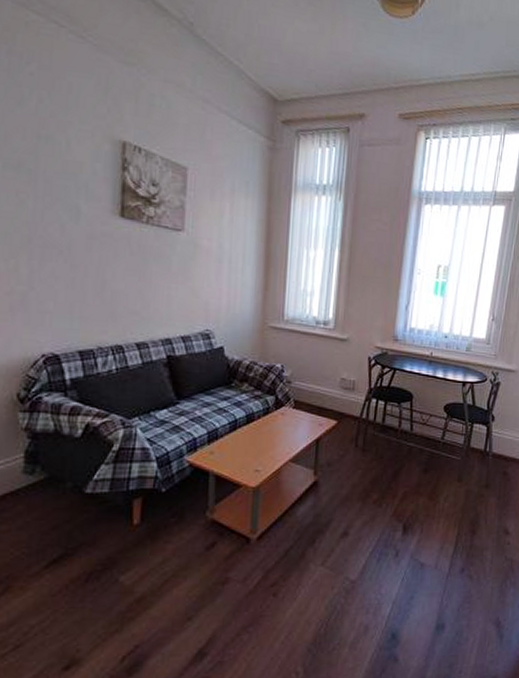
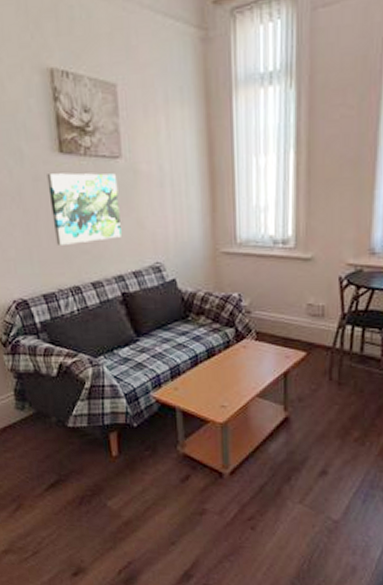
wall art: none [102,234,177,304] -> present [47,173,123,245]

